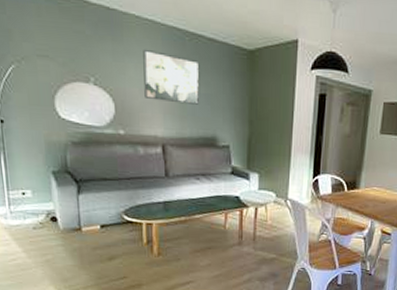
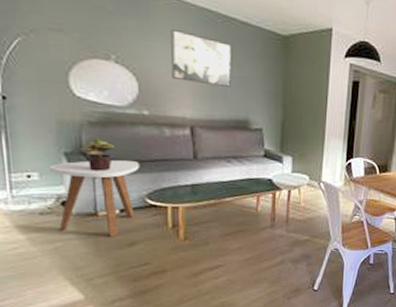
side table: none [40,178,117,251] -> present [49,160,140,237]
potted plant: none [66,157,94,189] -> present [80,138,114,172]

